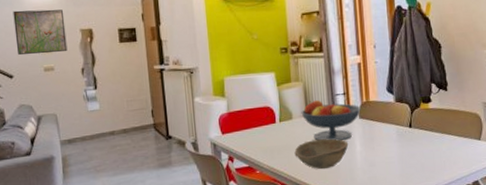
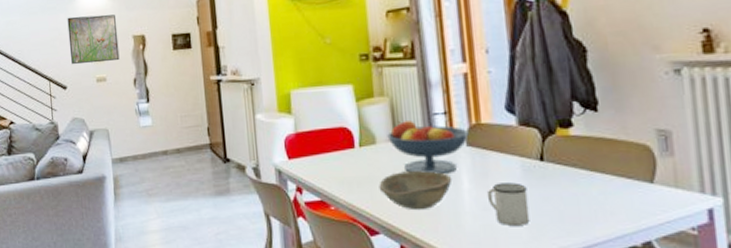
mug: none [372,144,402,176] -> present [486,182,530,225]

